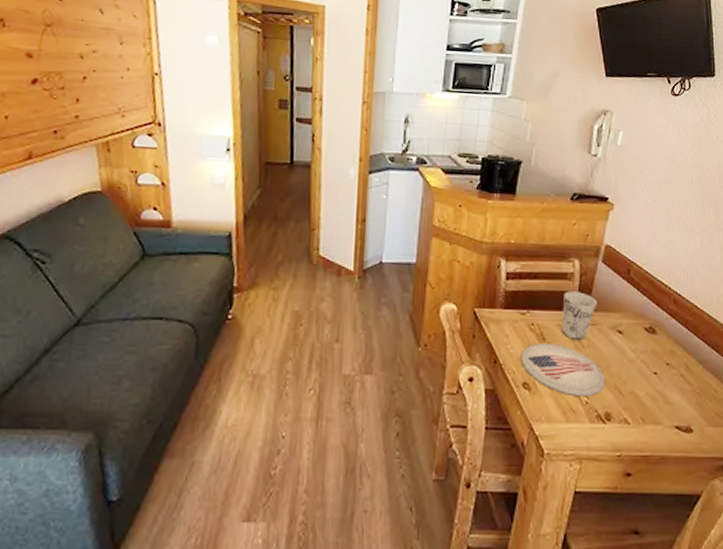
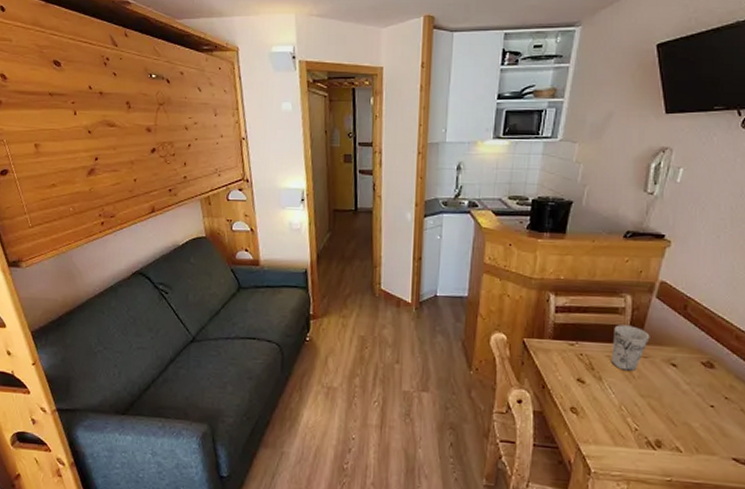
plate: present [521,343,606,396] -> none [569,372,657,424]

